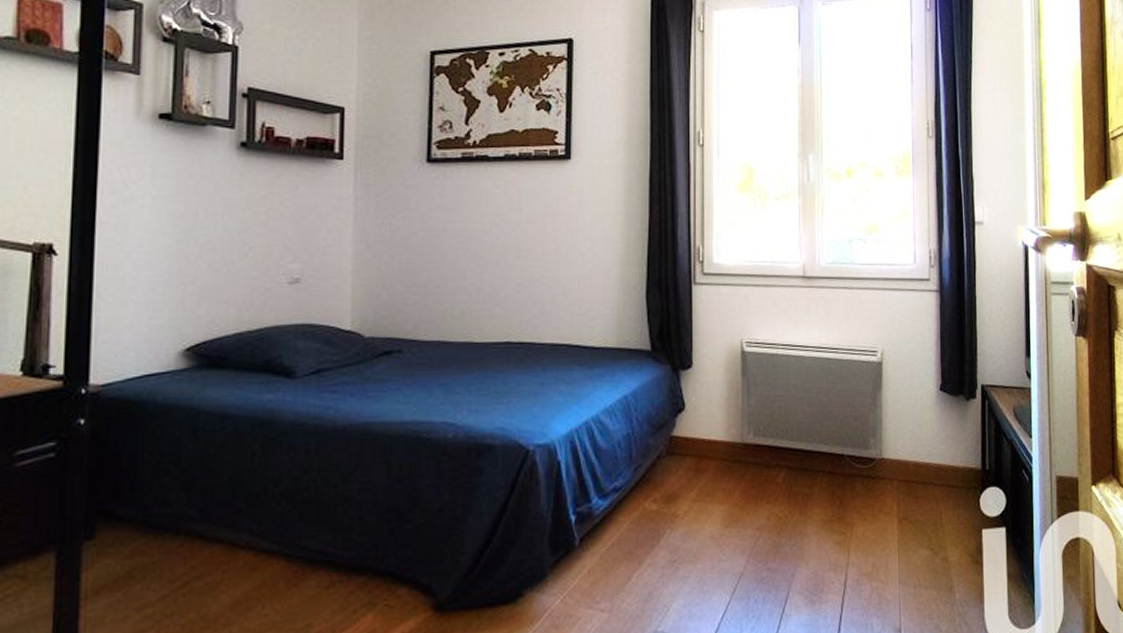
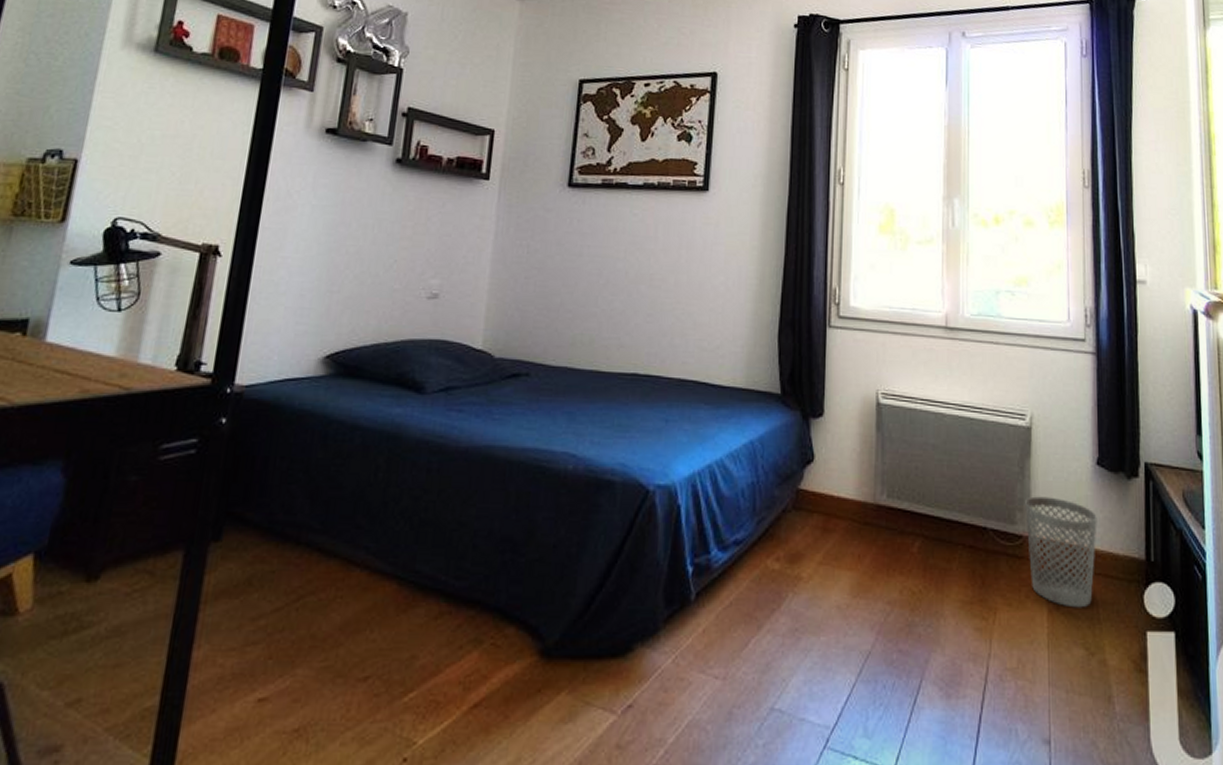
wastebasket: none [877,422,940,516] -> present [1025,496,1097,608]

